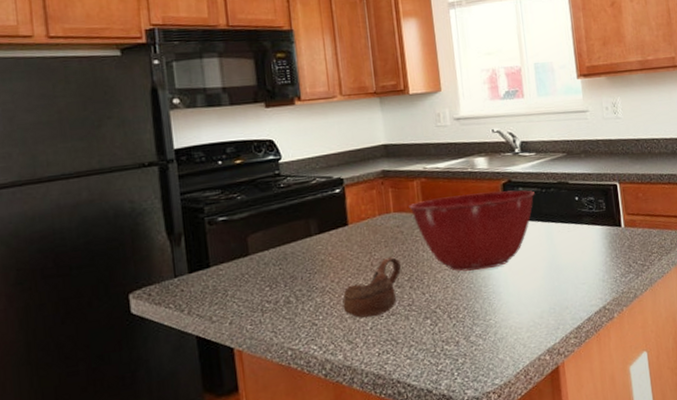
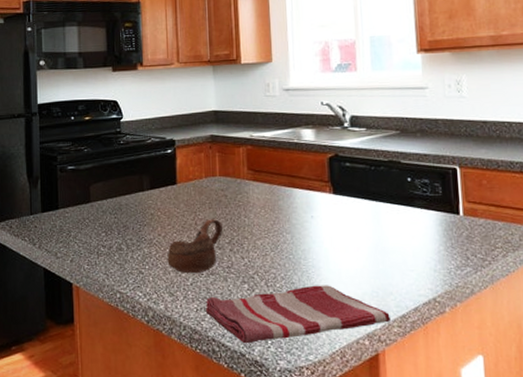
dish towel: none [387,308,568,380] -> present [205,285,392,344]
mixing bowl: present [409,190,535,272] -> none [234,164,363,242]

